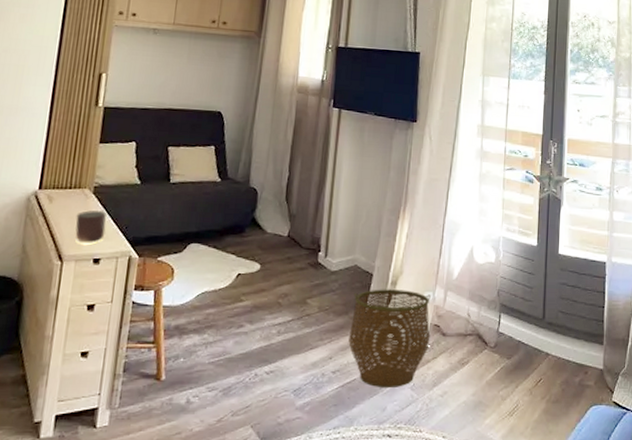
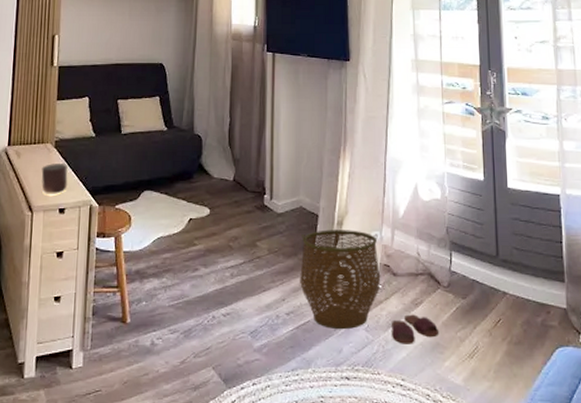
slippers: none [436,373,482,403] -> present [392,314,438,344]

